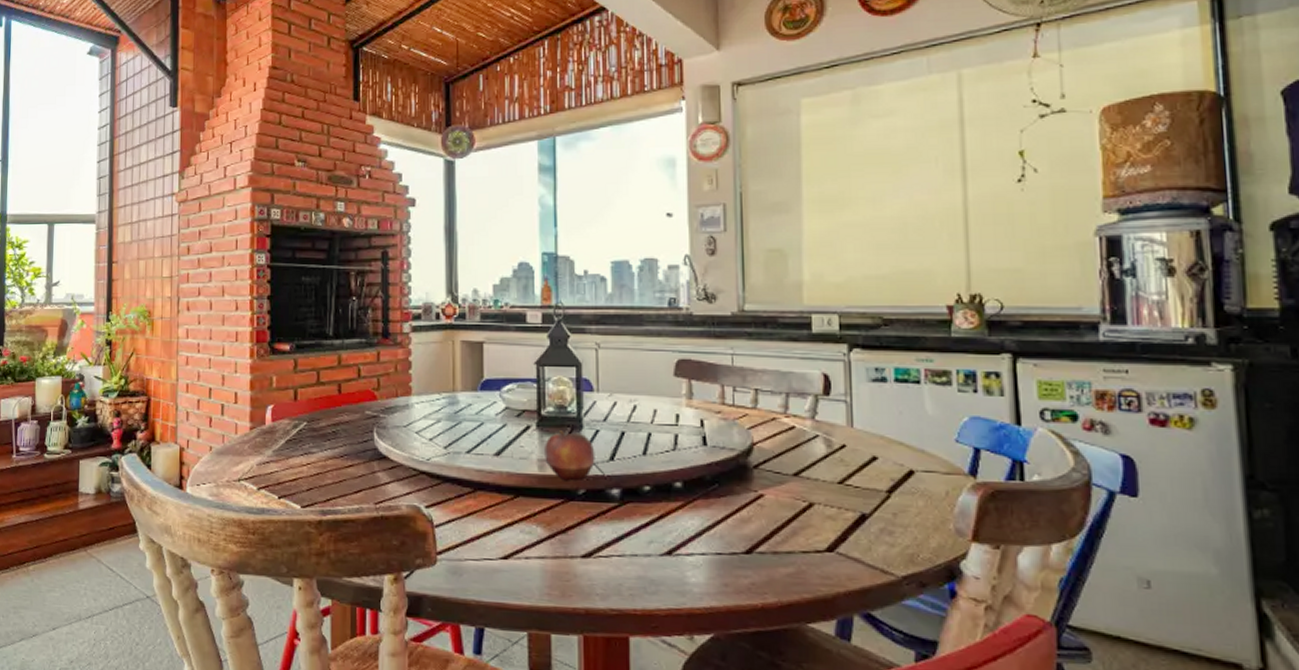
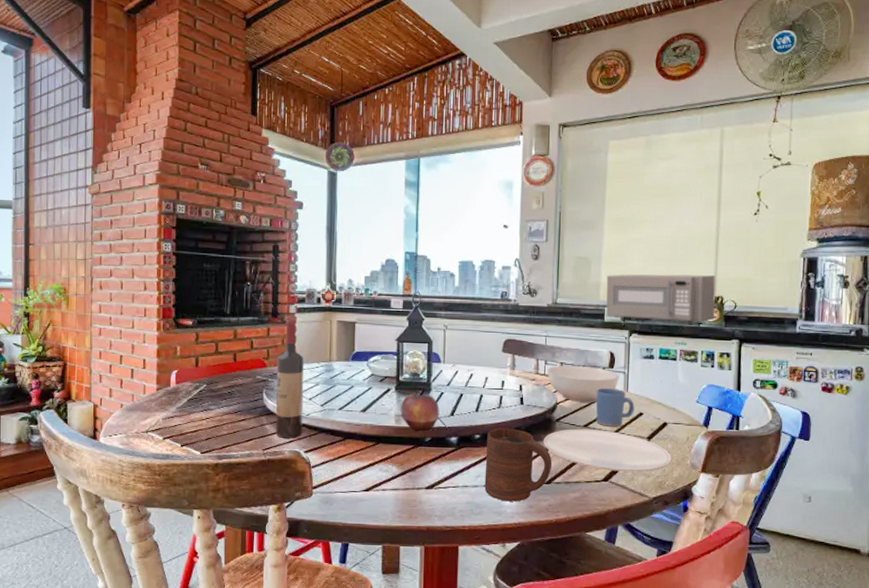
wine bottle: none [389,340,423,490] -> present [276,319,305,439]
cup: none [659,476,753,578] -> present [484,428,553,502]
bowl: none [736,393,840,442] -> present [547,366,620,403]
plate: none [737,478,926,540] -> present [543,429,672,472]
mug: none [807,422,865,476] -> present [595,387,635,427]
microwave: none [810,265,973,335] -> present [606,274,716,325]

